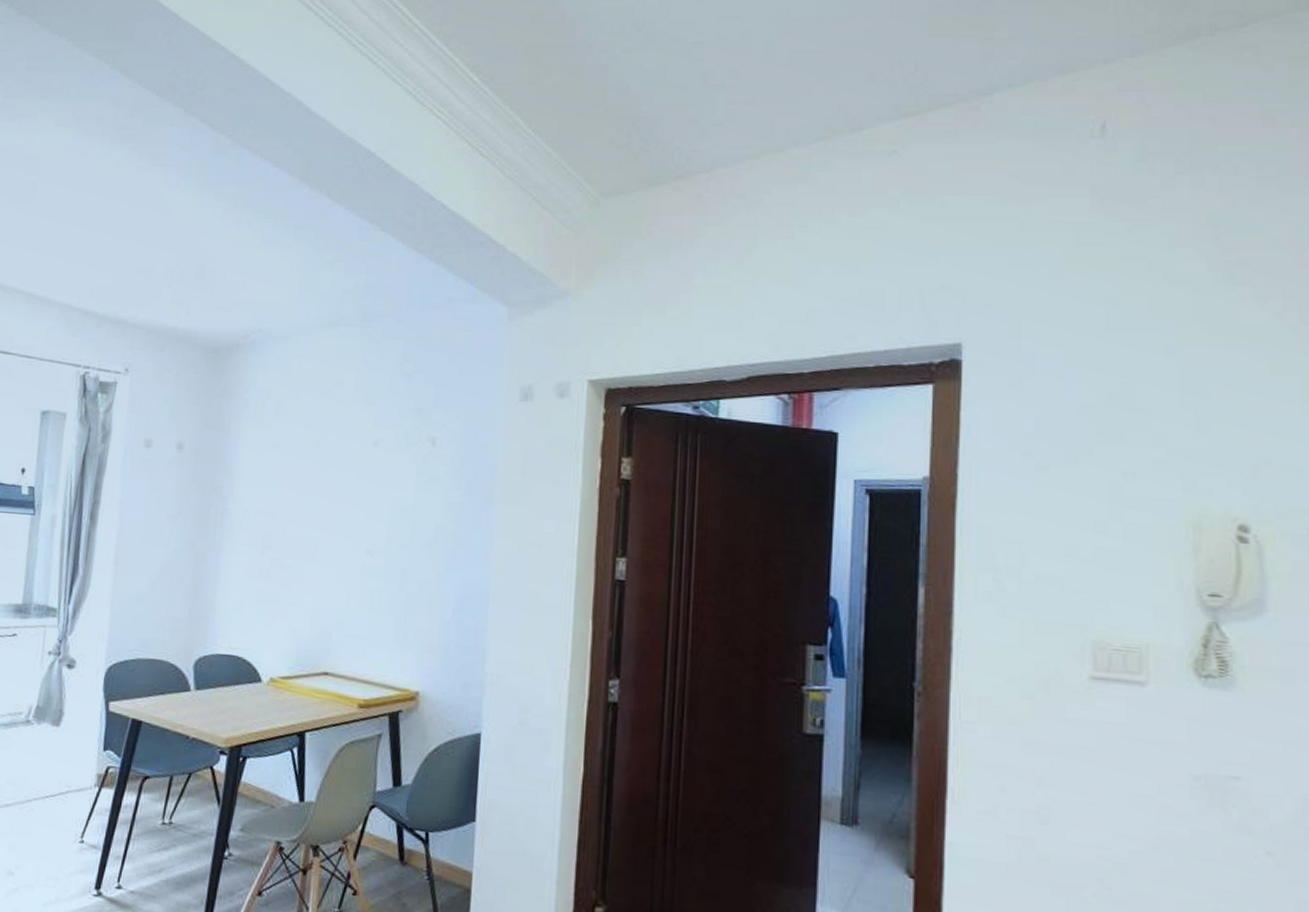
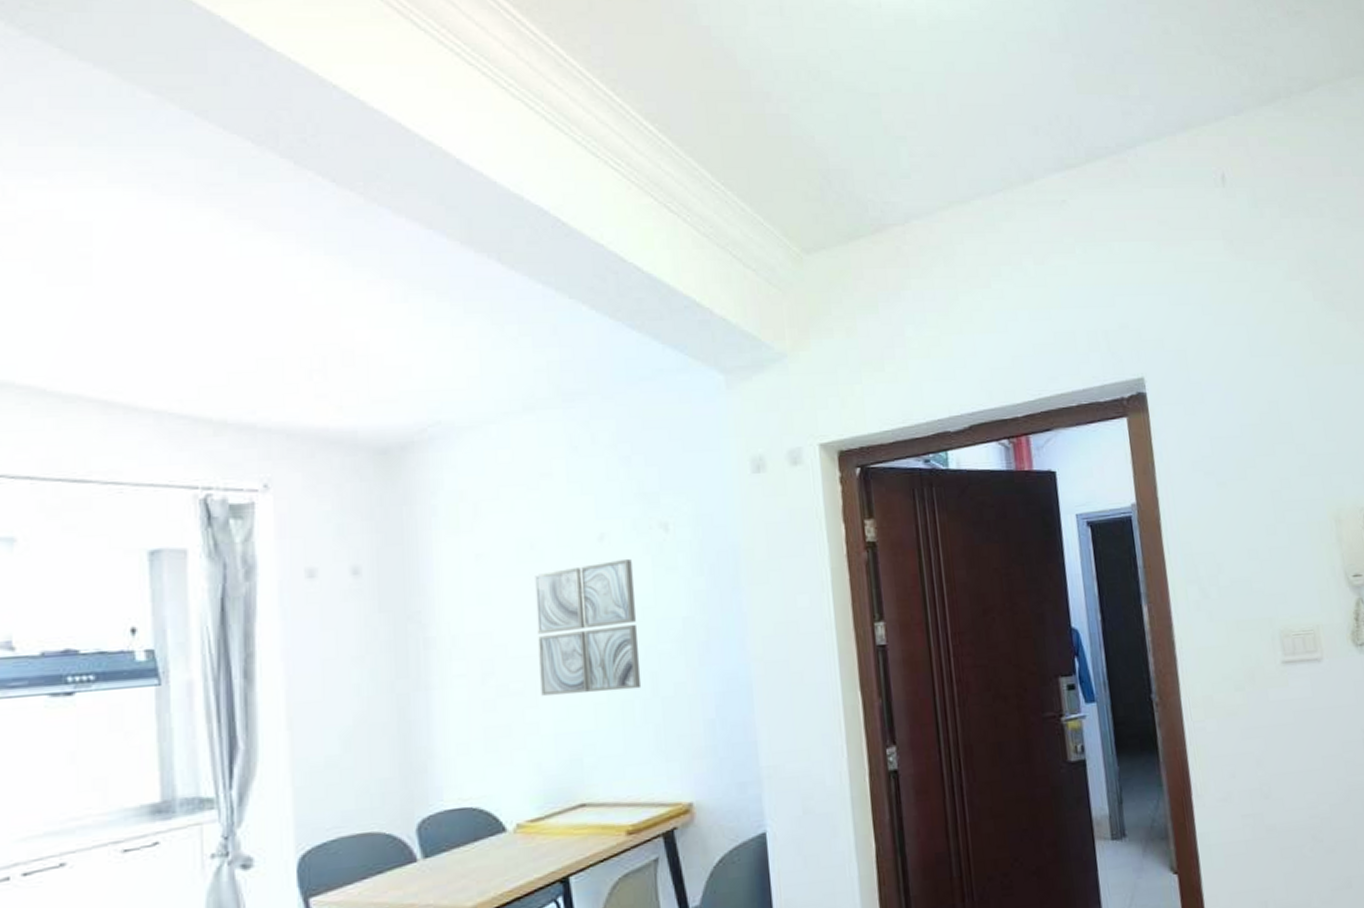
wall art: none [306,465,399,582] -> present [533,559,642,696]

